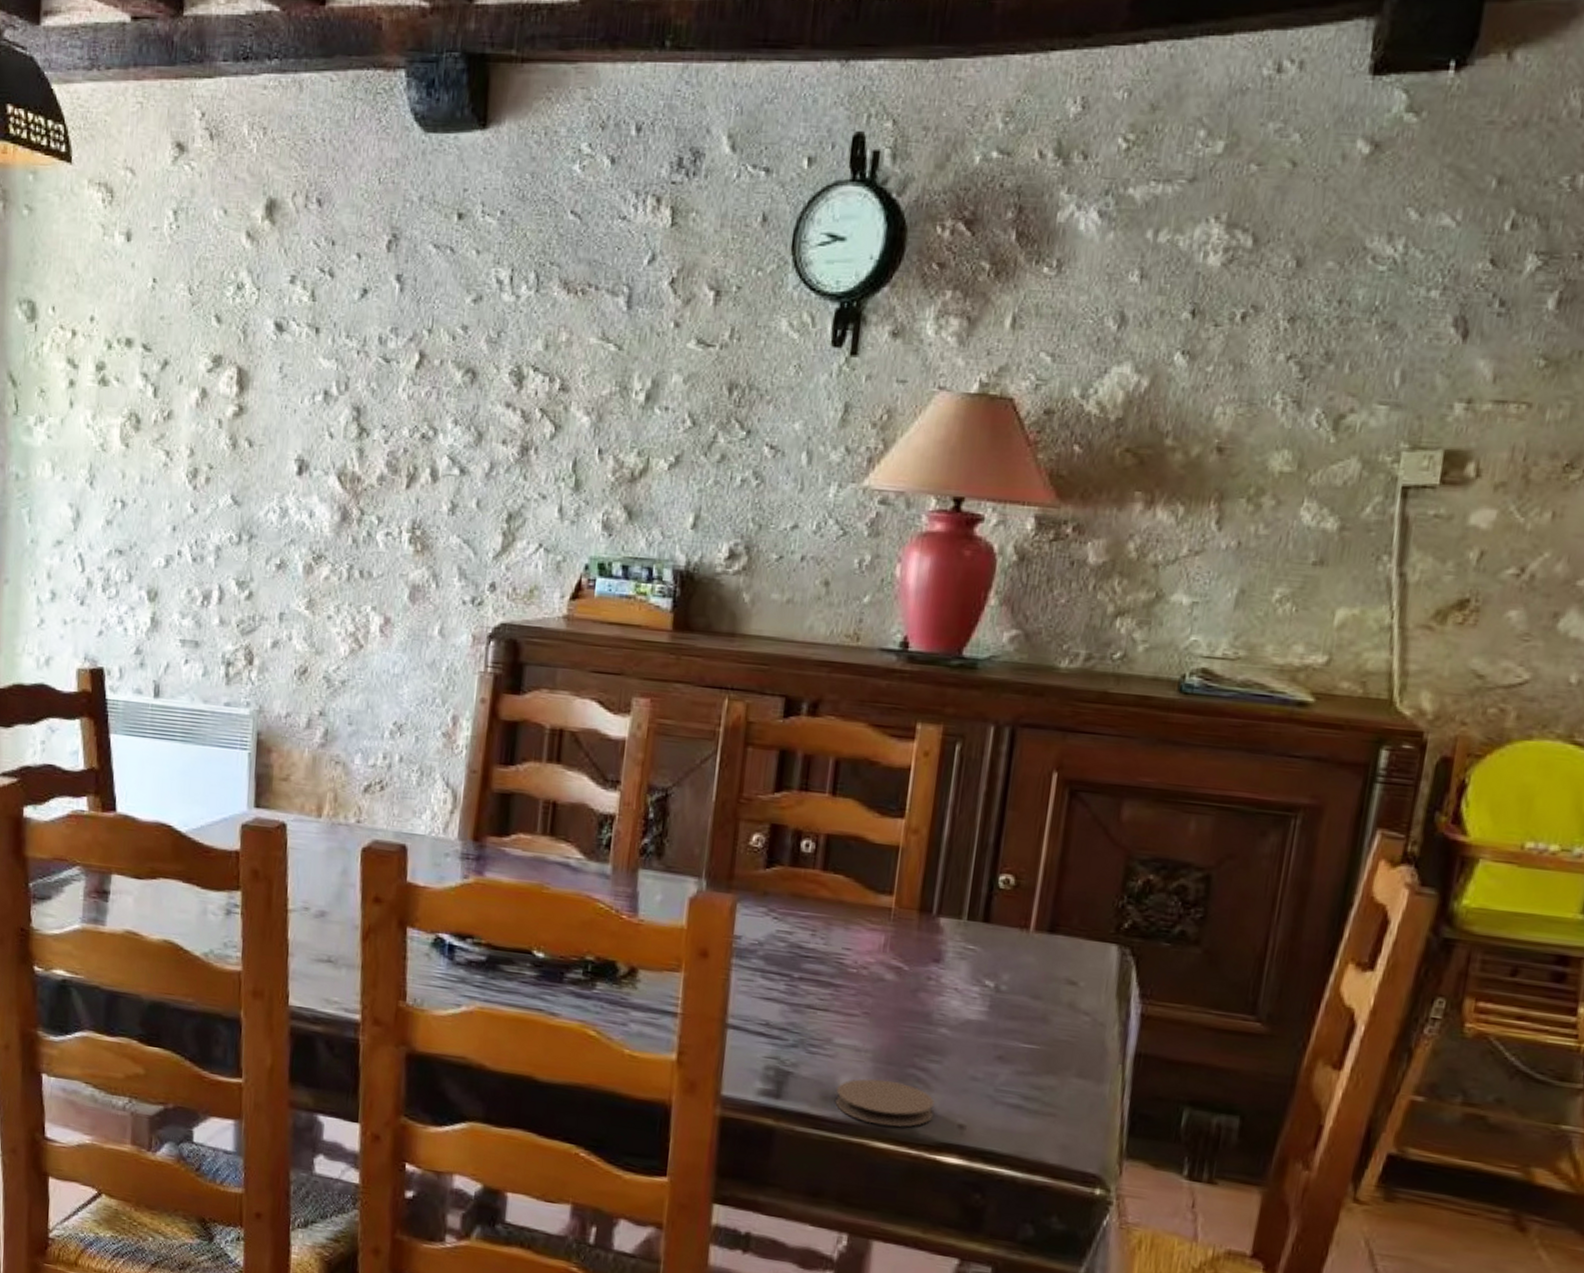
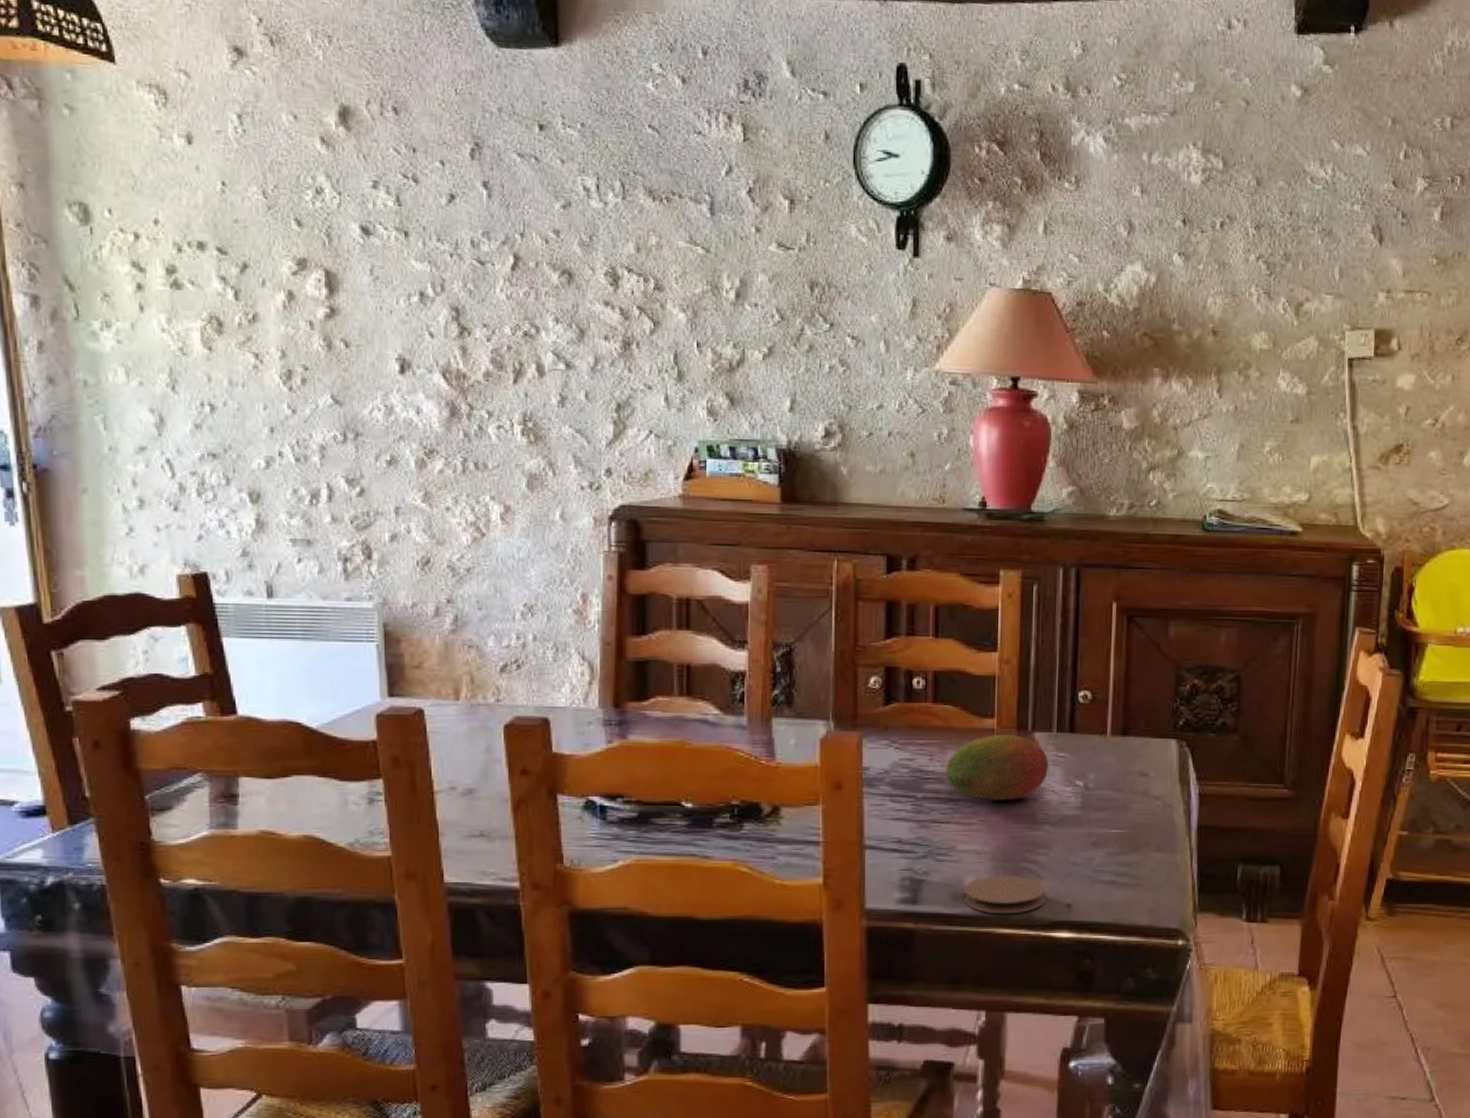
fruit: none [829,914,955,994] -> present [946,734,1049,801]

